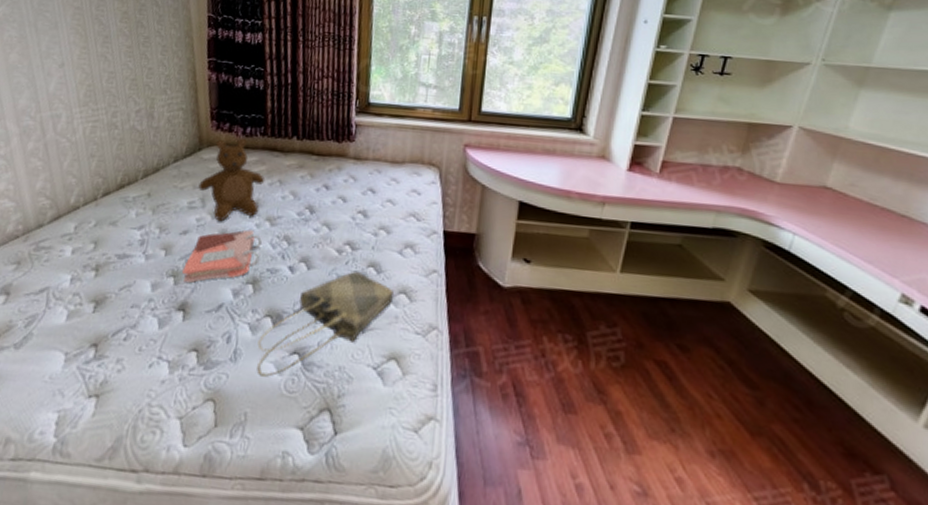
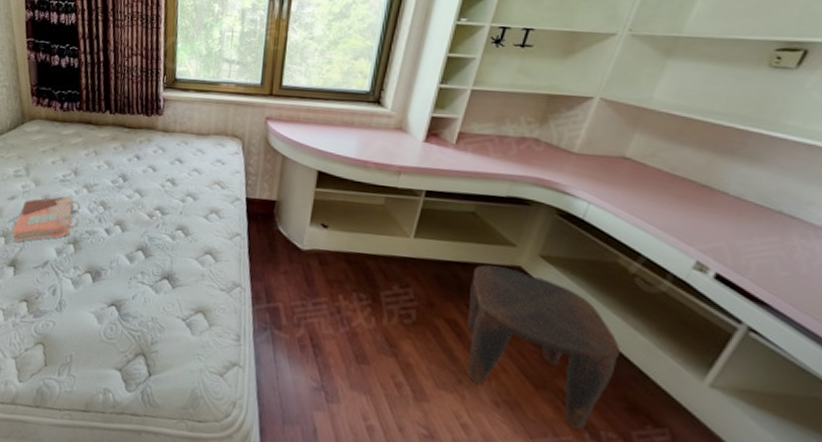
teddy bear: present [198,138,266,222] -> none [22,112,82,189]
tote bag: present [257,270,394,377] -> none [79,233,200,325]
stool: none [678,301,834,479] -> present [467,265,620,429]

